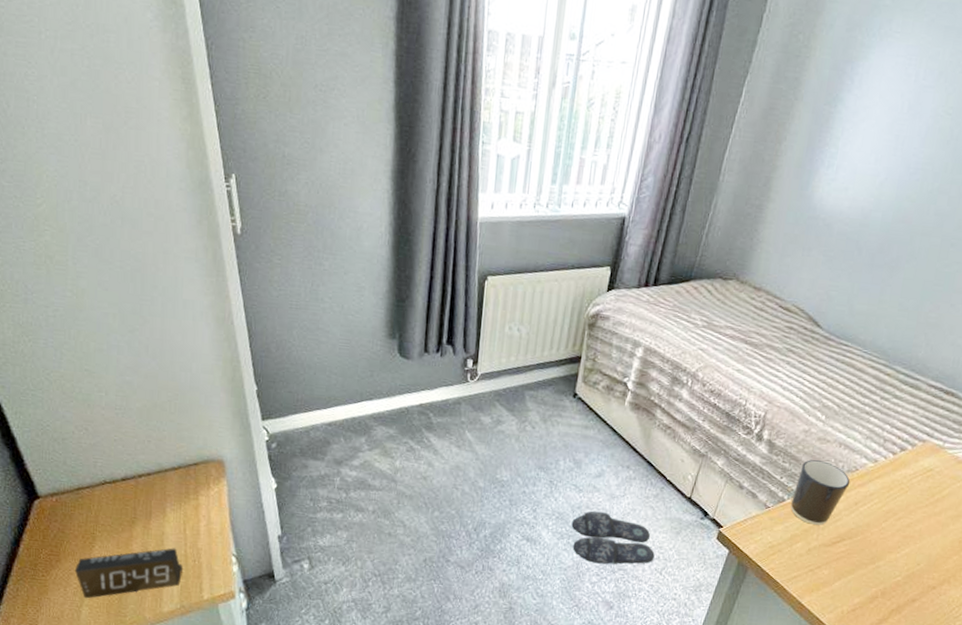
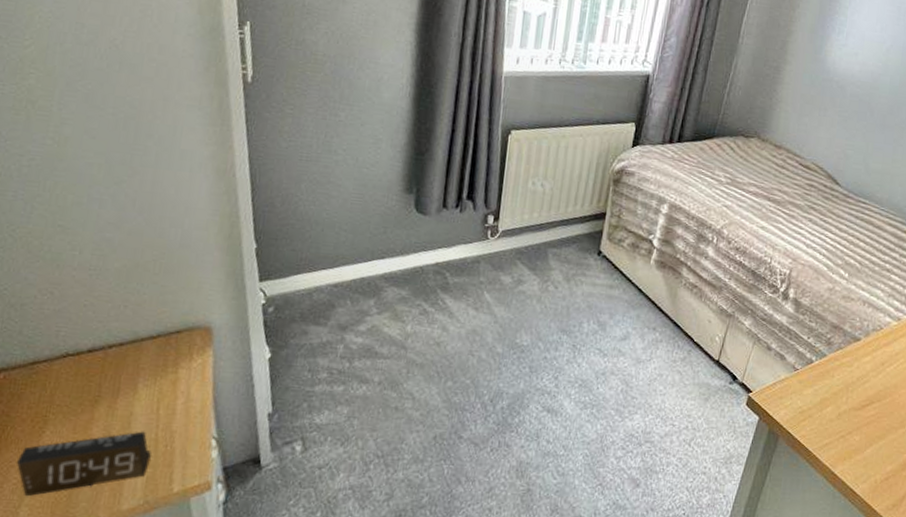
slippers: present [571,511,655,564] -> none [595,377,683,436]
mug: present [790,460,850,525] -> none [818,319,876,388]

